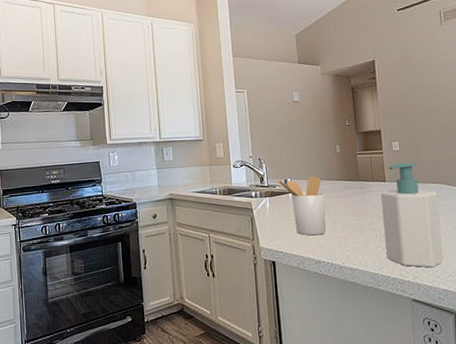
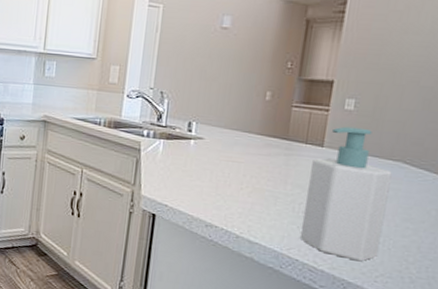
utensil holder: present [277,176,326,236] -> none [179,121,237,196]

